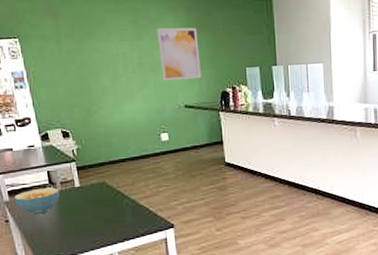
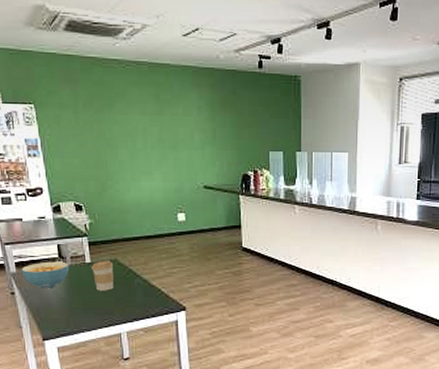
coffee cup: none [80,183,103,214] -> present [91,260,114,291]
wall art: present [157,27,201,81] -> none [179,104,223,160]

